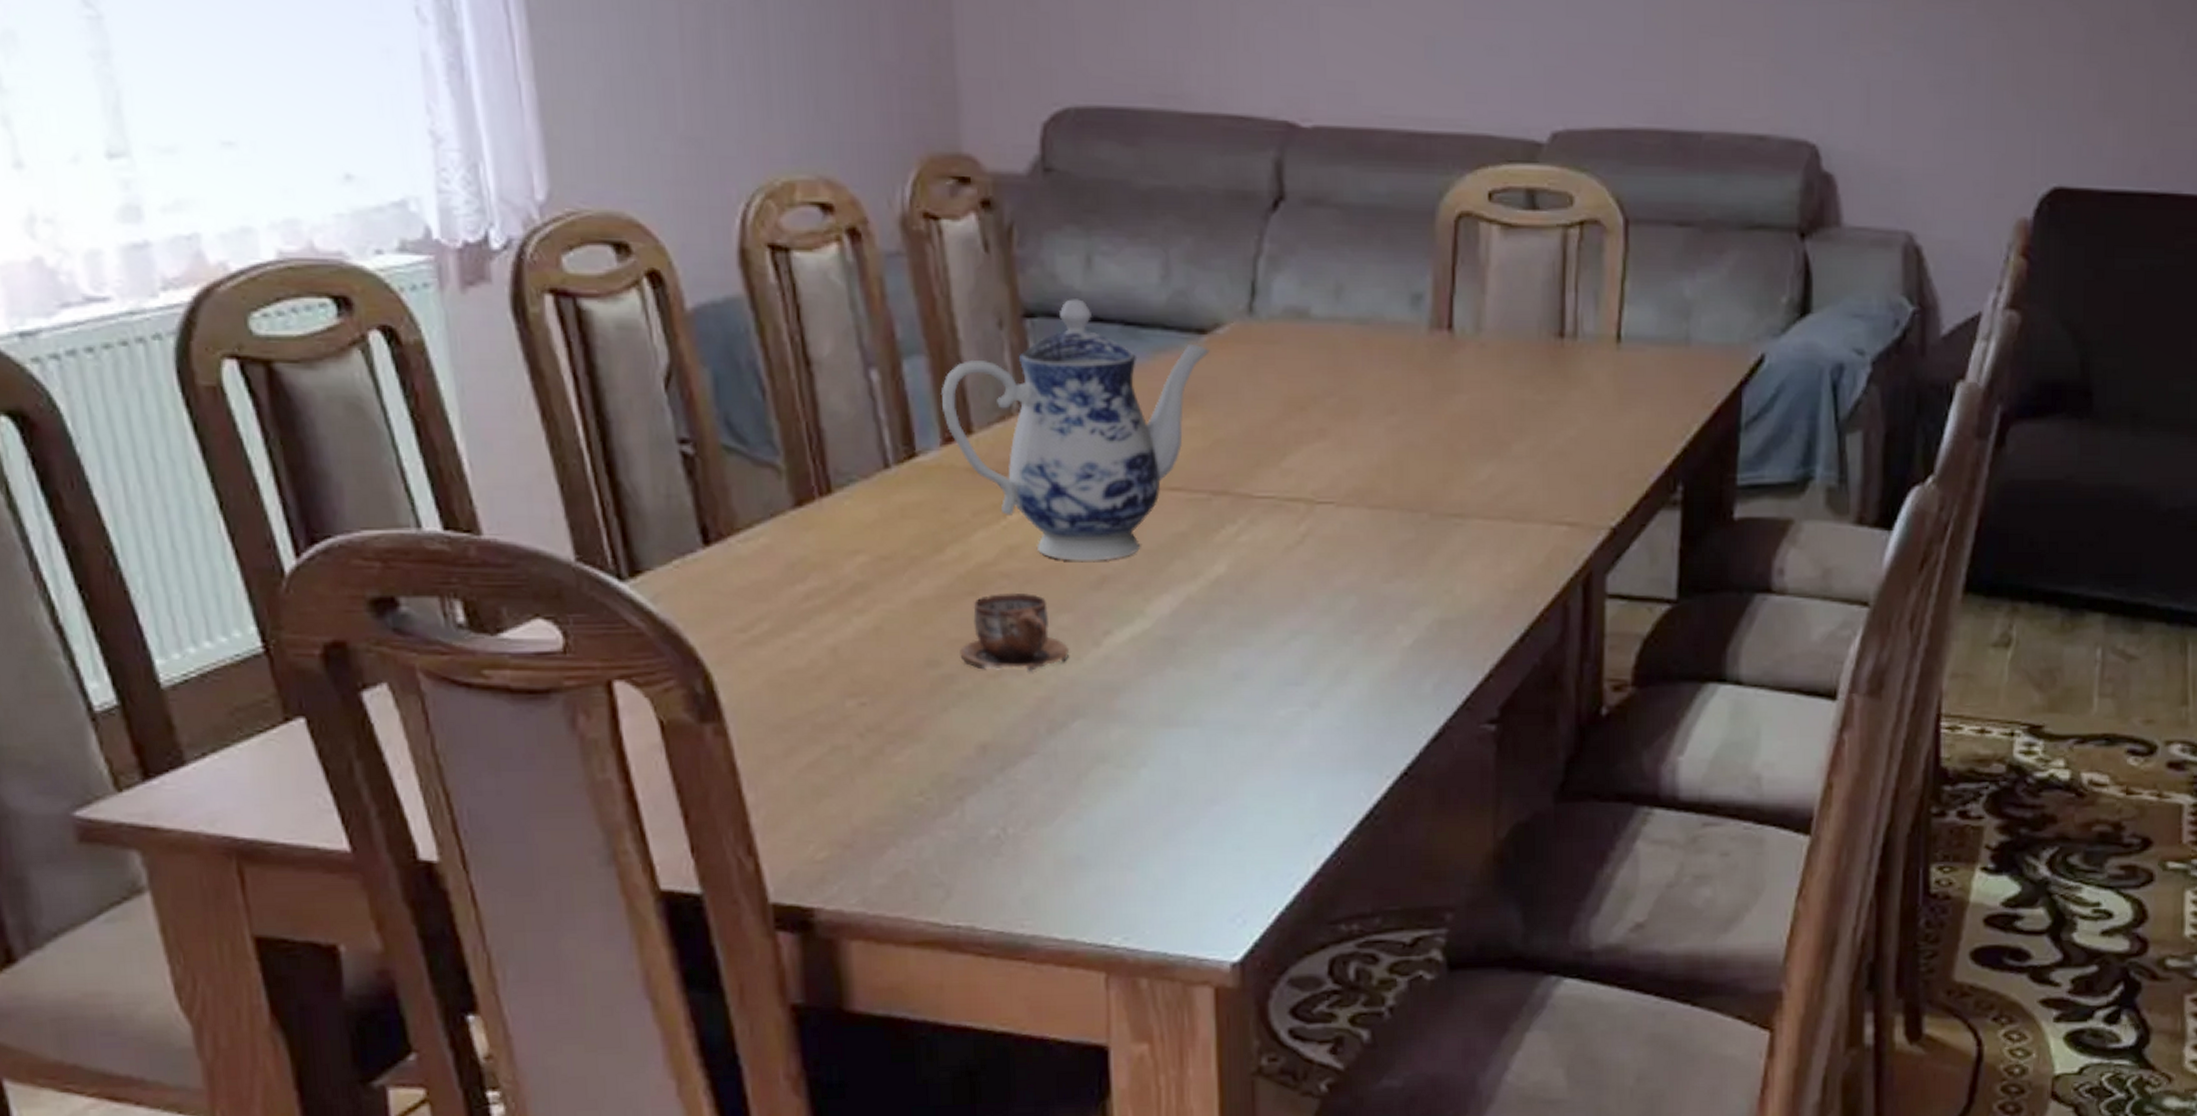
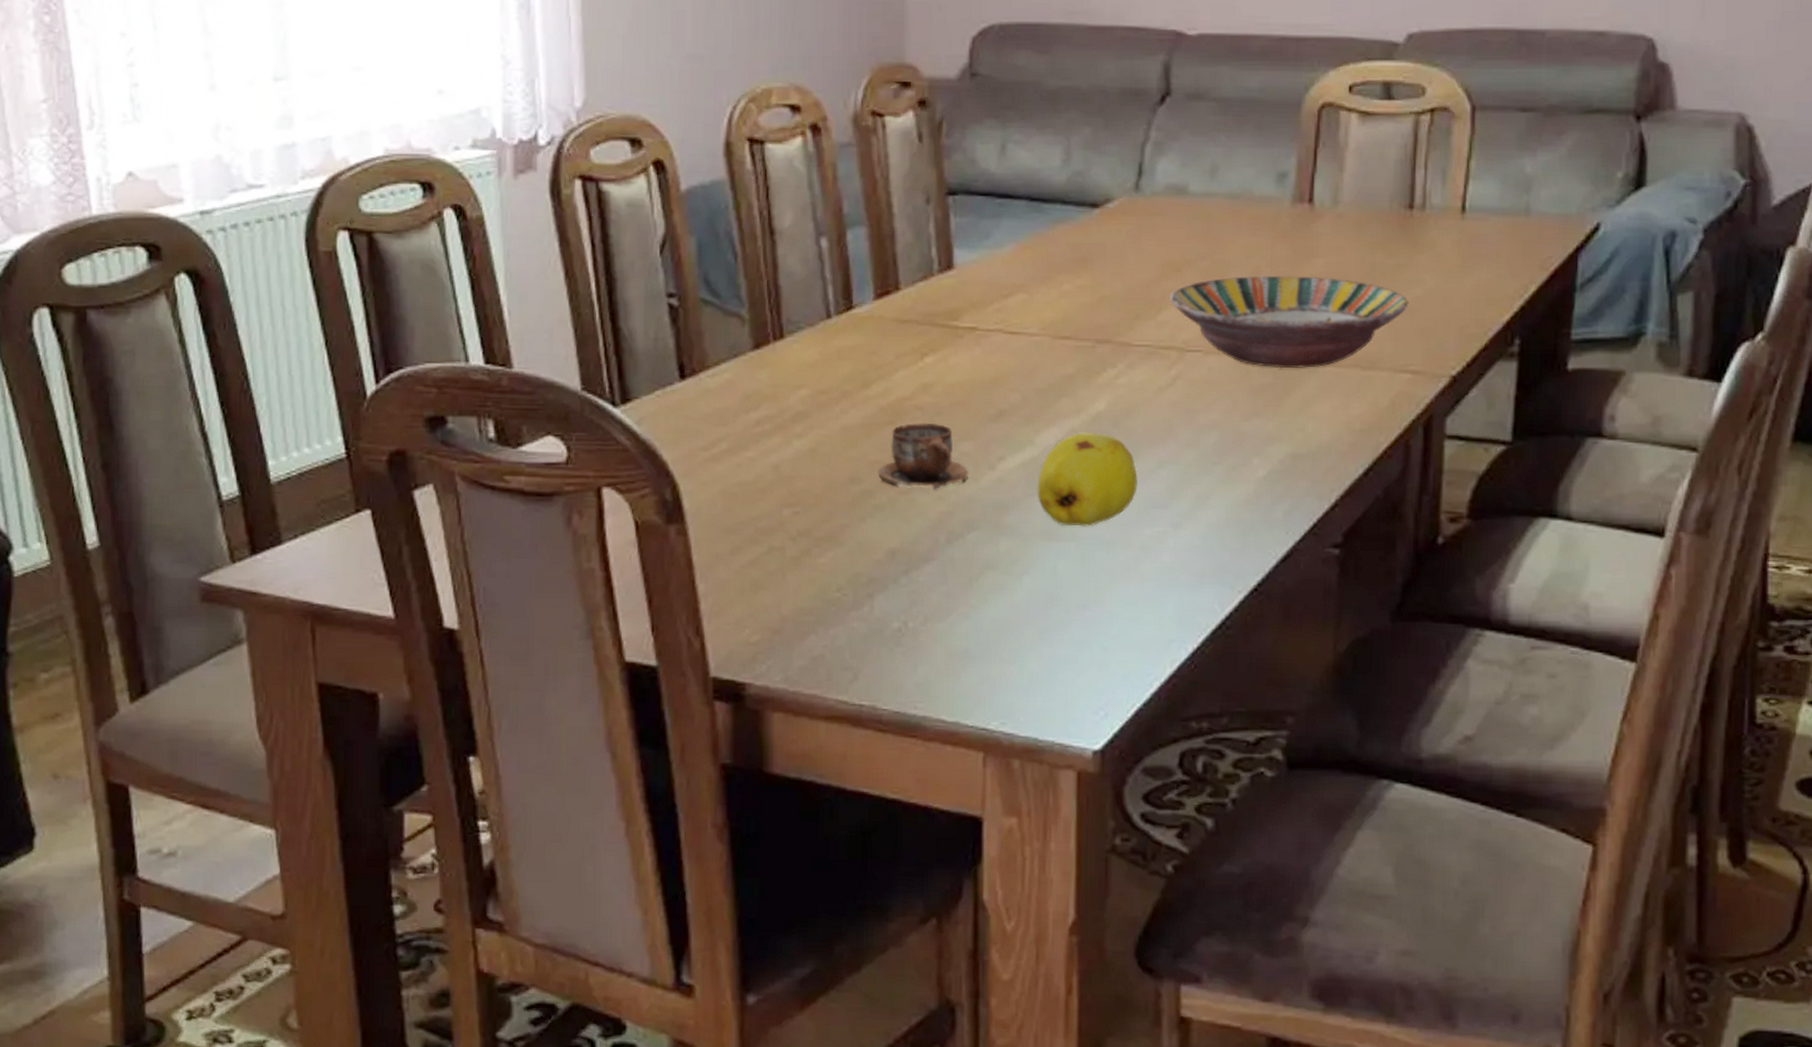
teapot: present [940,299,1210,561] -> none [876,179,1101,398]
fruit: none [1151,600,1268,709] -> present [1037,433,1138,527]
serving bowl: none [1295,414,1563,522] -> present [1170,275,1409,369]

